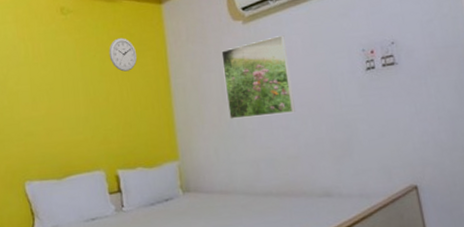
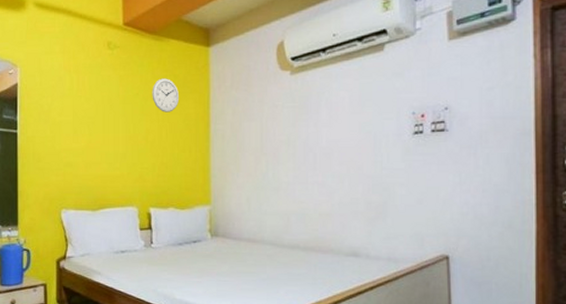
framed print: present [221,35,295,119] -> none [265,90,333,171]

